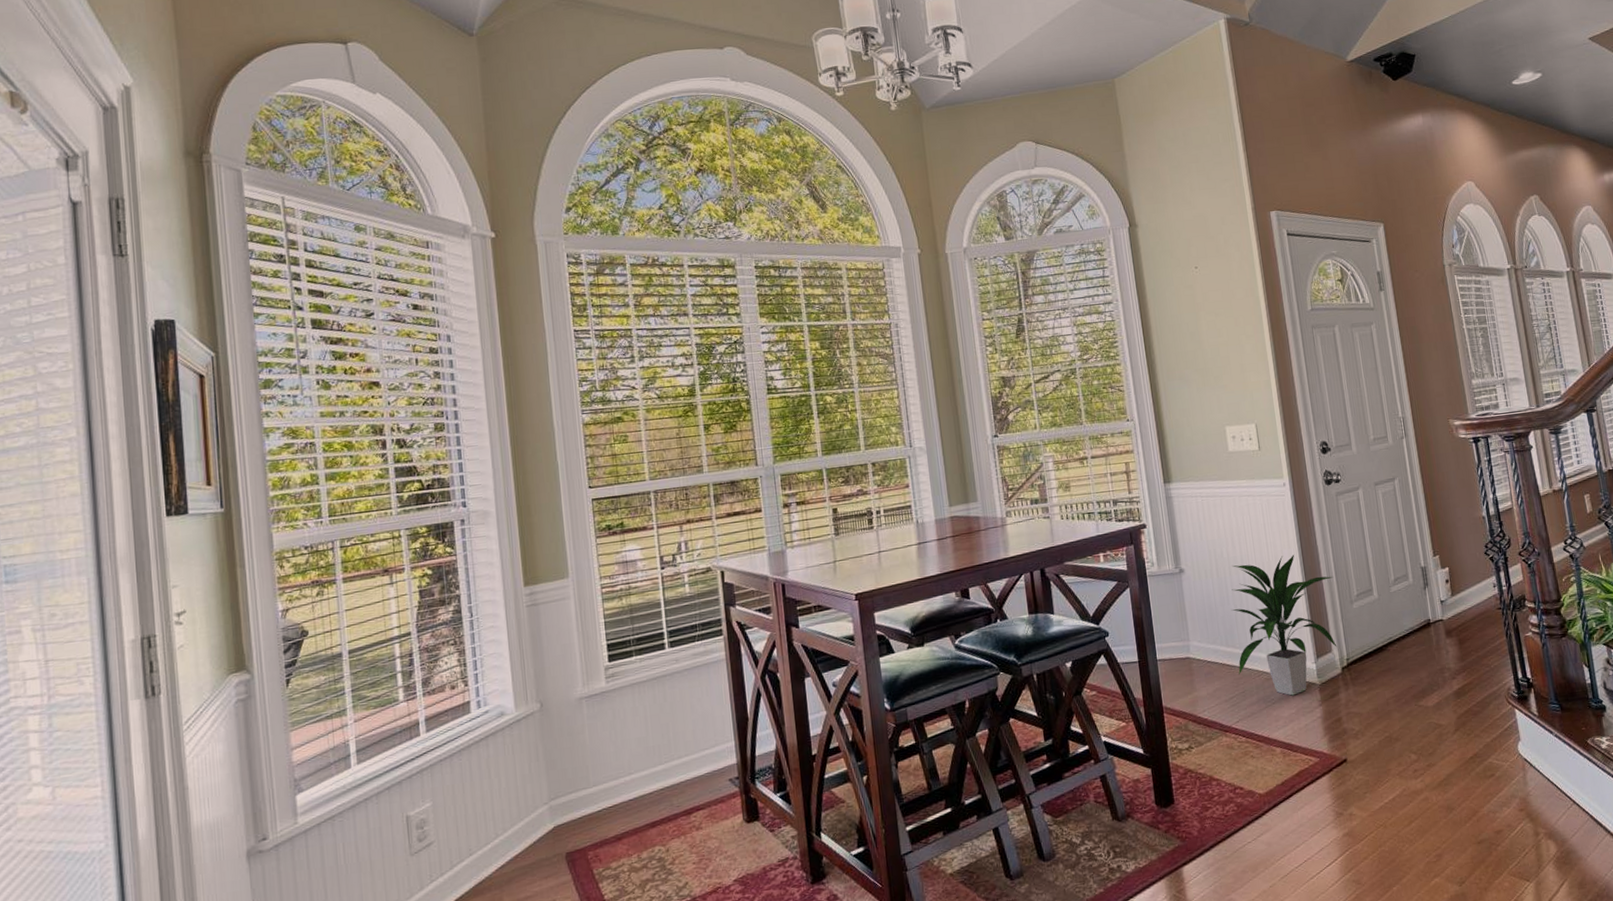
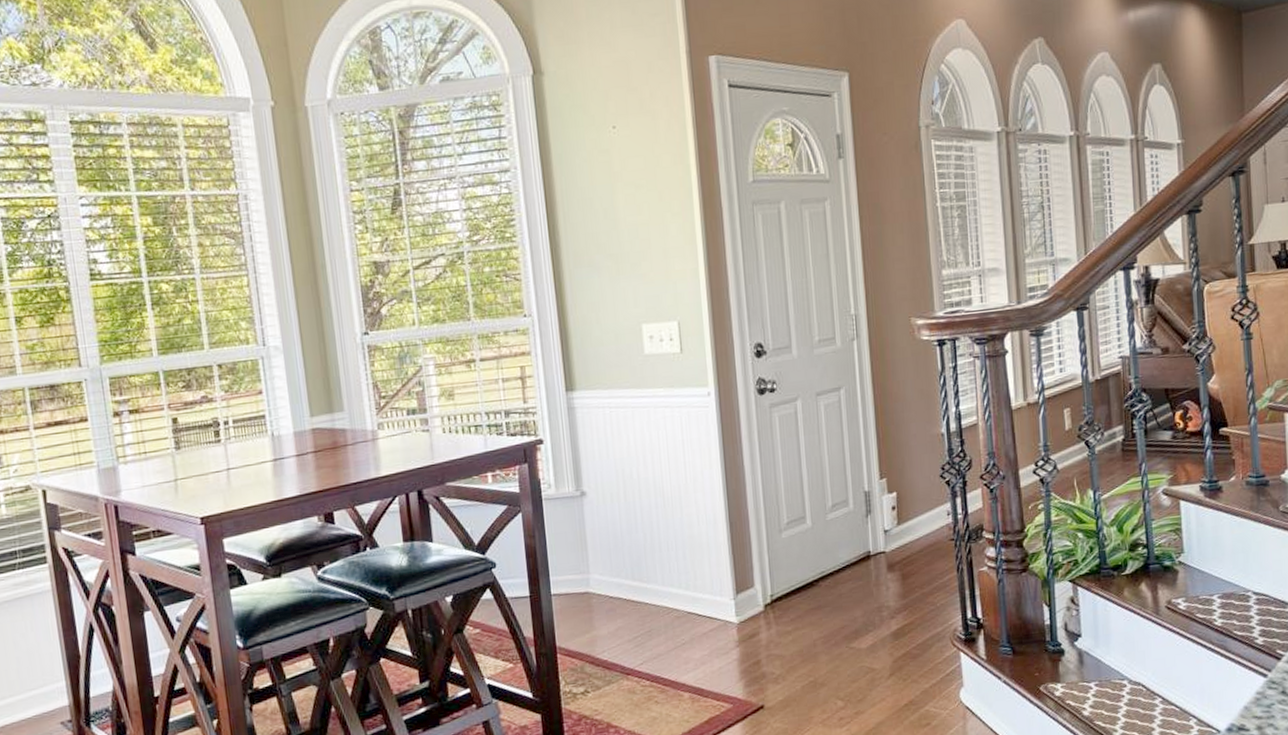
indoor plant: present [1232,554,1337,696] -> none [640,475,761,636]

